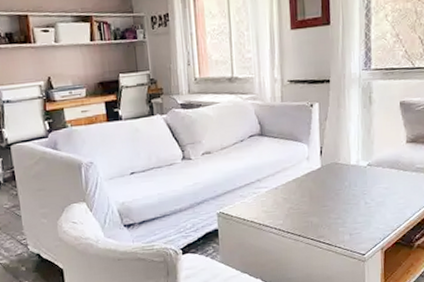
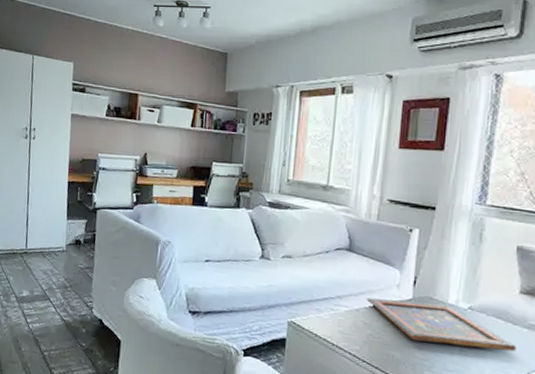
painted panel: none [282,166,408,205] -> present [366,297,516,352]

